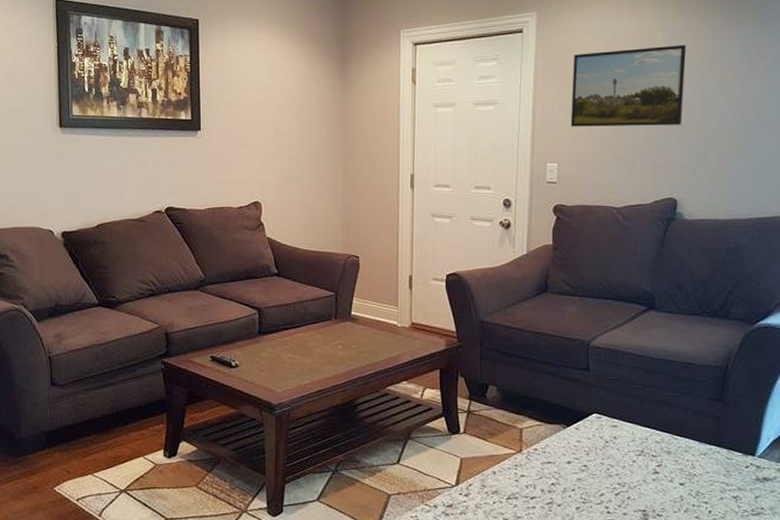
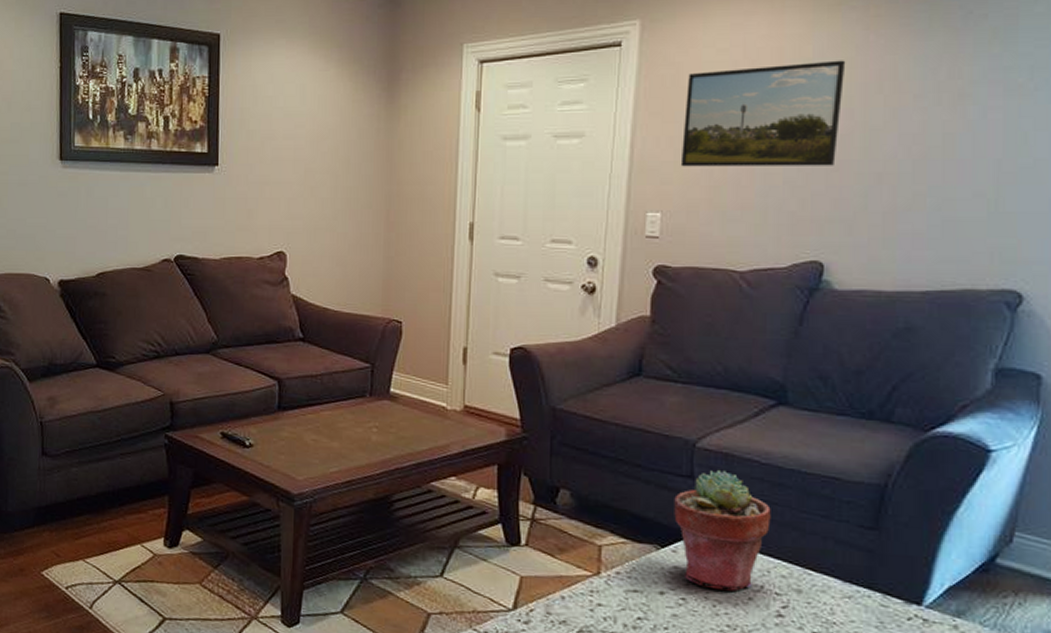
potted succulent: none [575,362,647,456] -> present [674,469,771,591]

